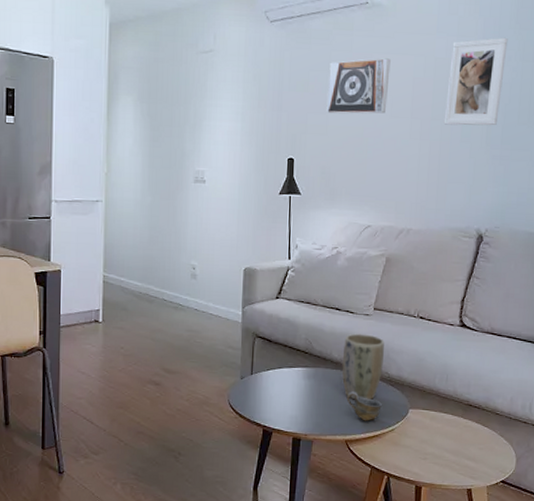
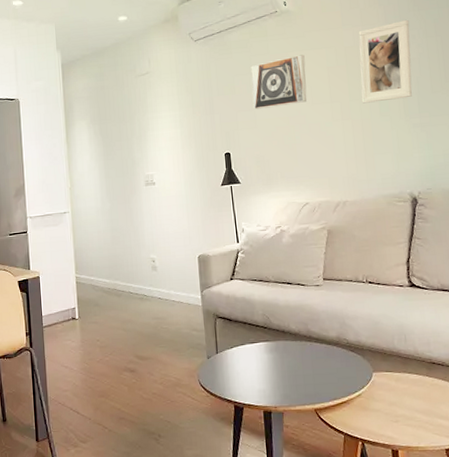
plant pot: present [342,333,384,400] -> none [299,304,341,369]
cup: present [346,391,382,421] -> none [309,360,345,389]

